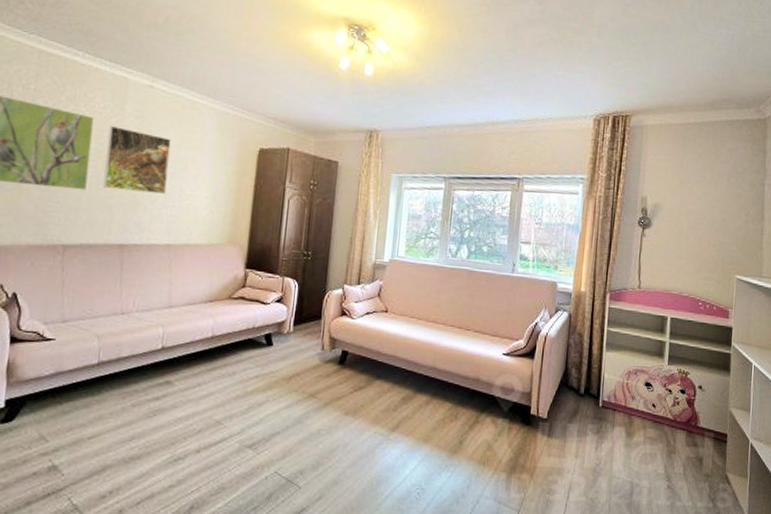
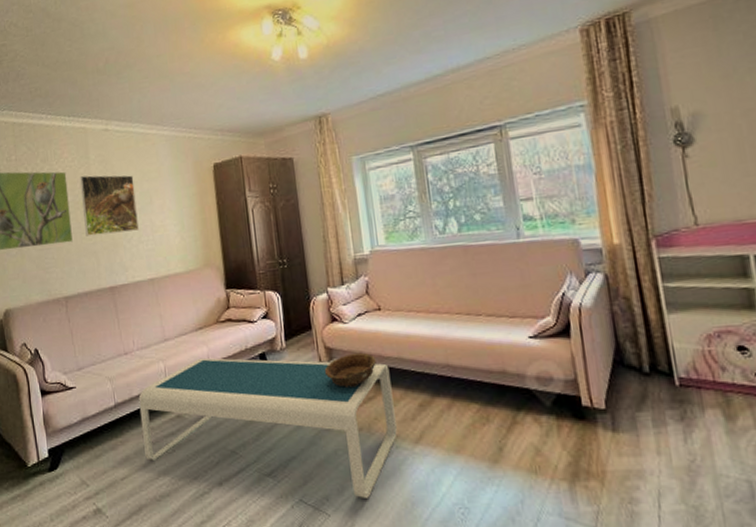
coffee table: none [121,329,384,475] -> present [138,357,397,498]
decorative bowl: none [325,346,374,376] -> present [325,353,376,387]

